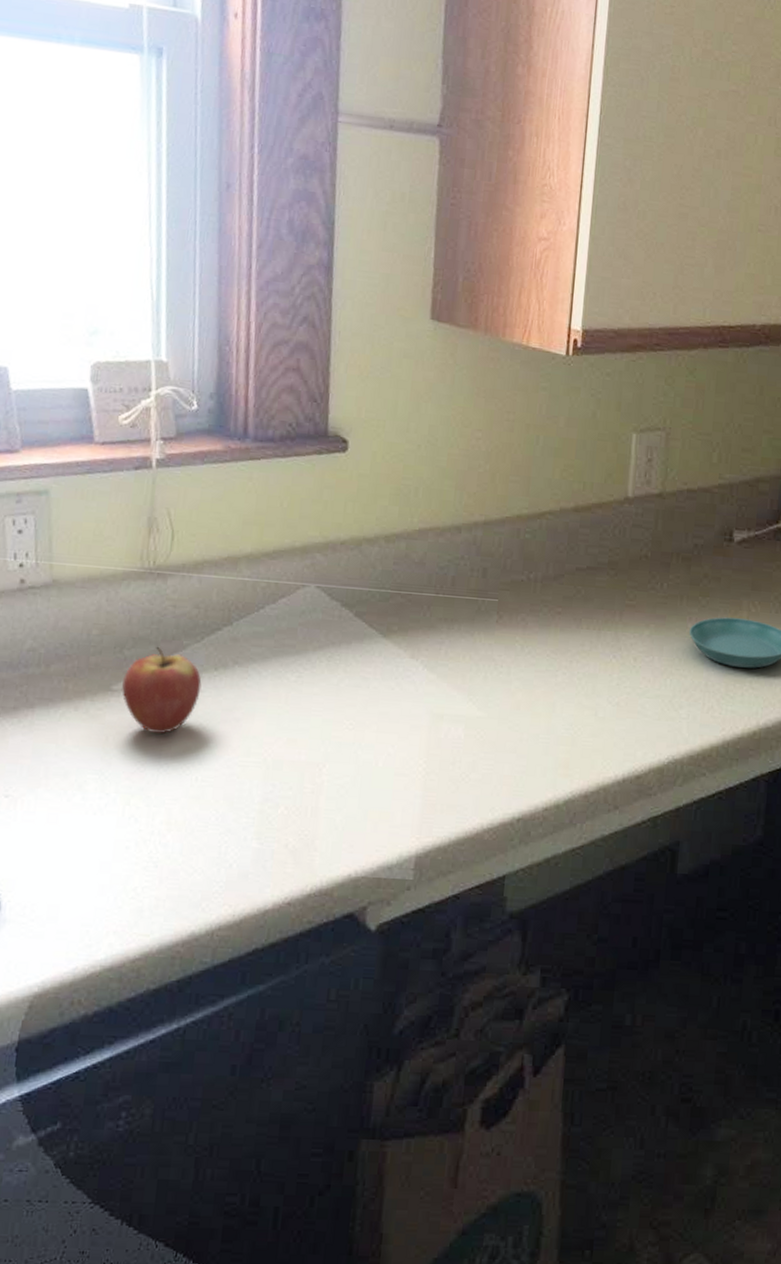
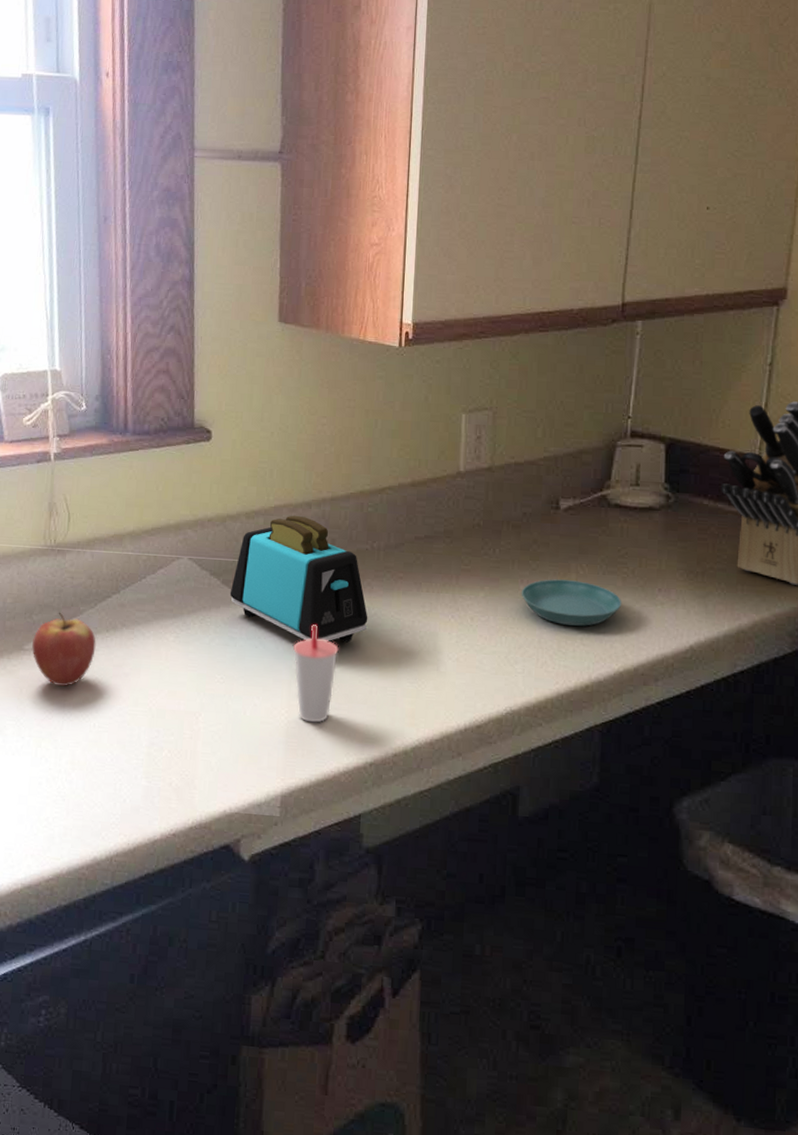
toaster: none [363,540,521,684] -> present [229,515,368,643]
cup: none [434,663,487,775] -> present [292,623,339,723]

